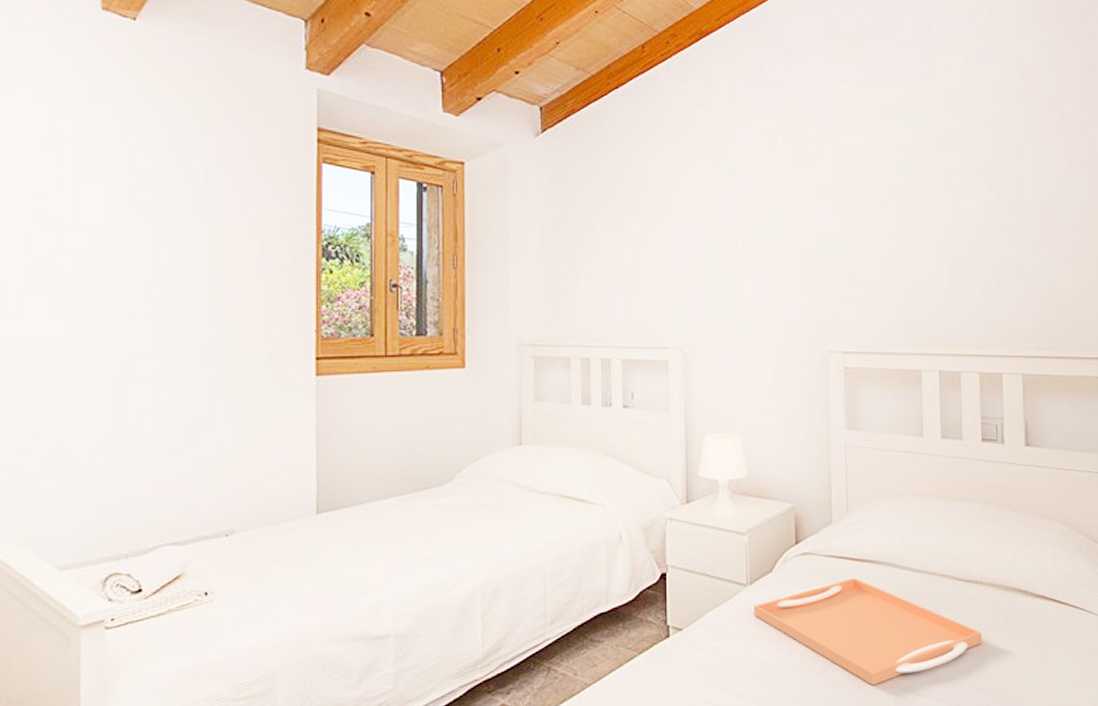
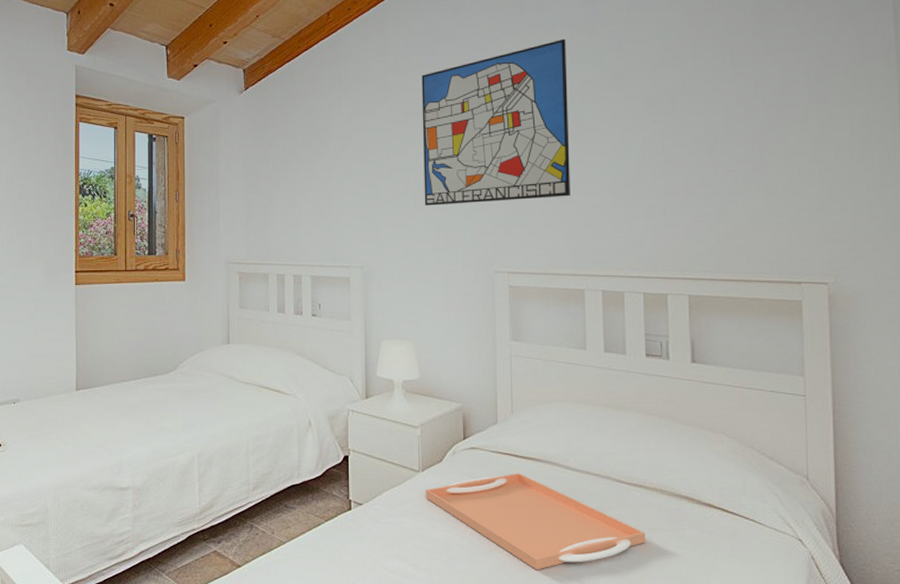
wall art: none [749,92,907,276] -> present [421,38,570,206]

